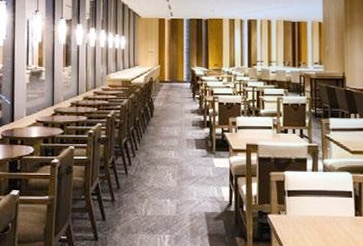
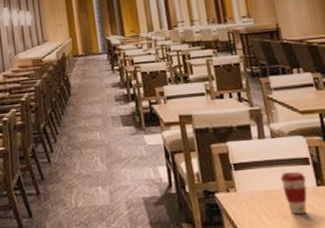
coffee cup: none [325,202,347,239] -> present [280,171,307,215]

